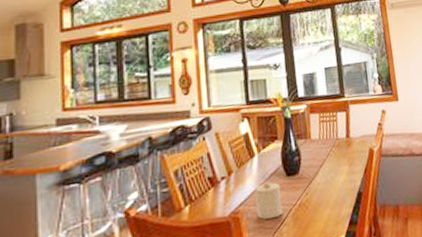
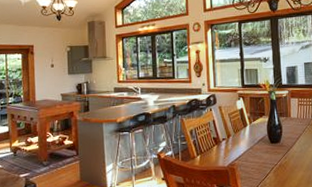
candle: present [255,181,283,220] -> none [247,145,267,173]

